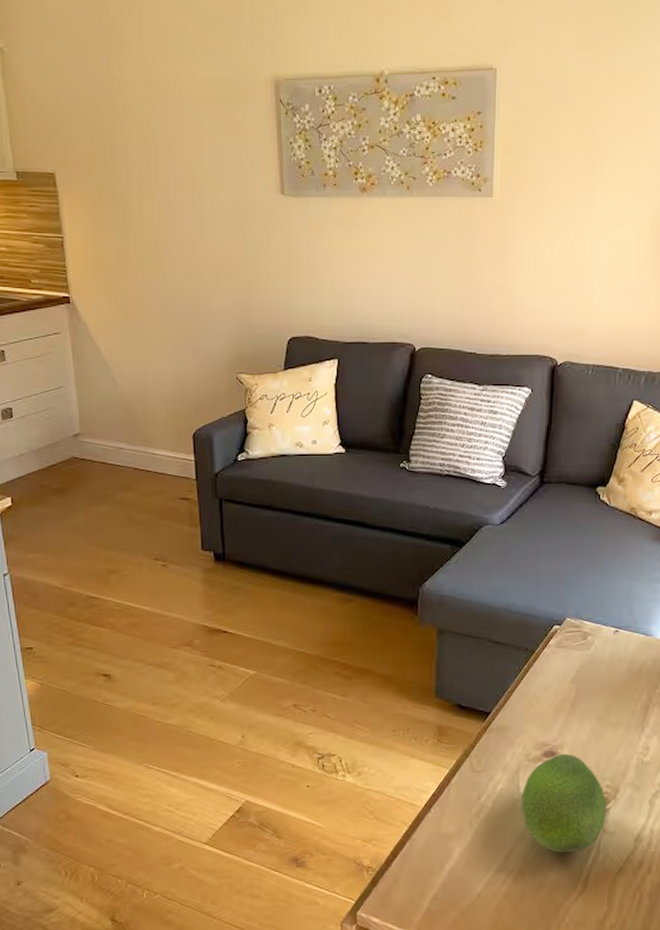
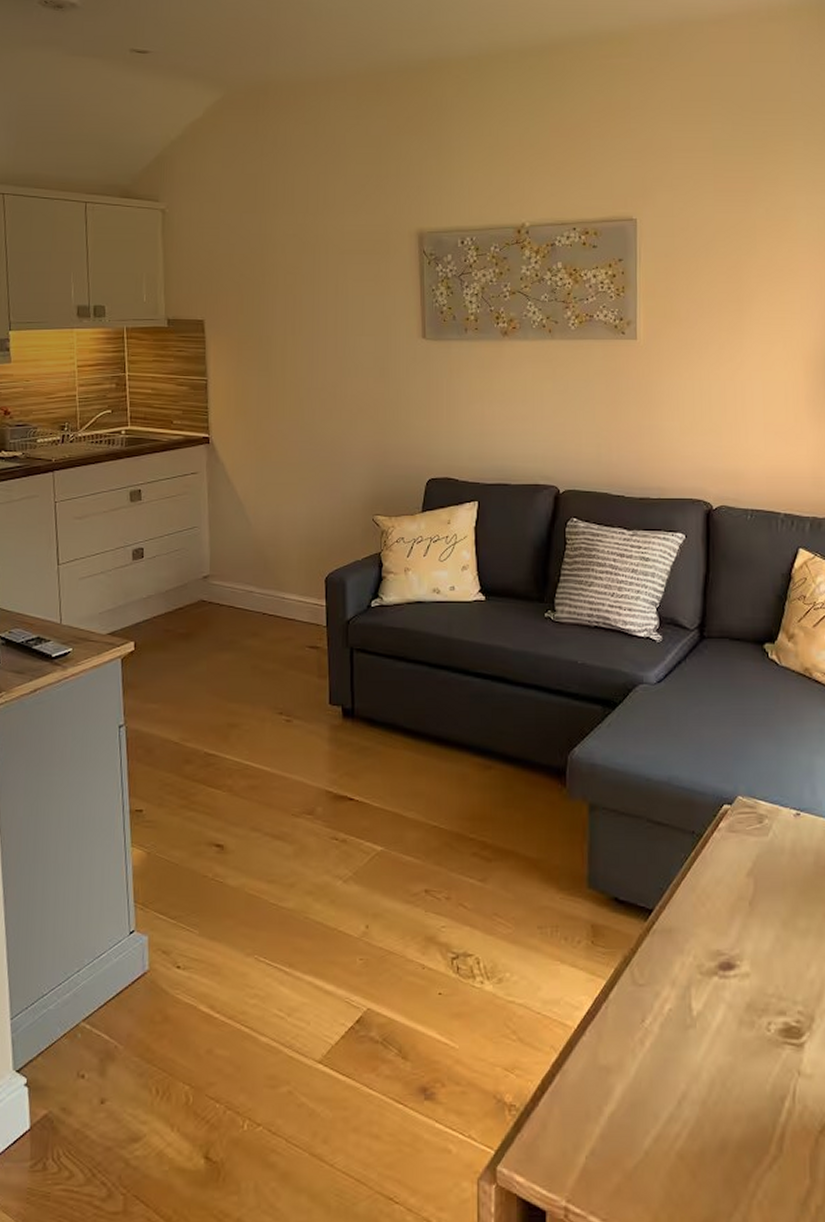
fruit: present [522,754,606,853] -> none [695,967,801,1101]

